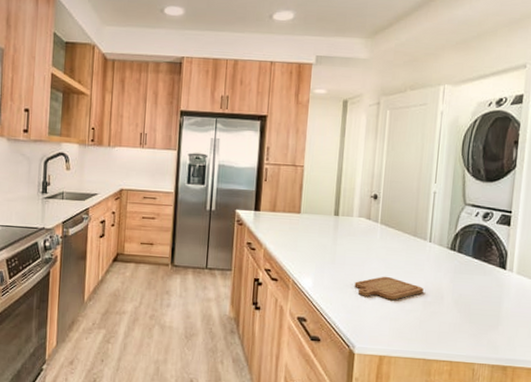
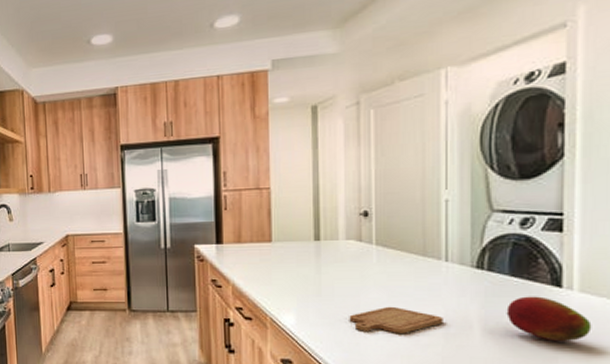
fruit: none [467,274,523,313] -> present [506,296,592,342]

